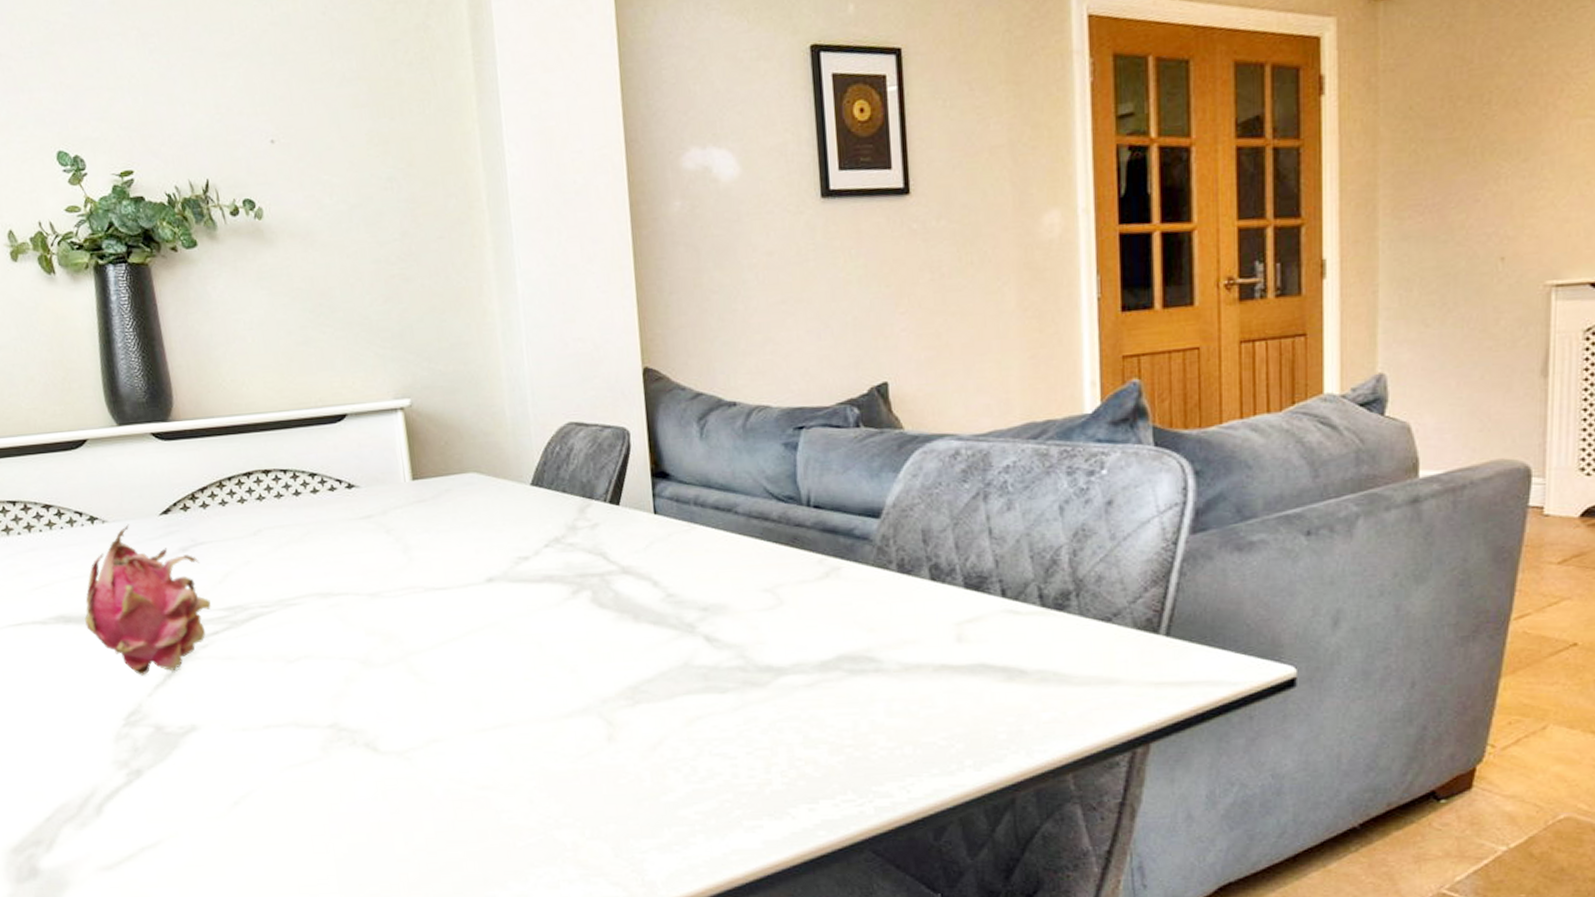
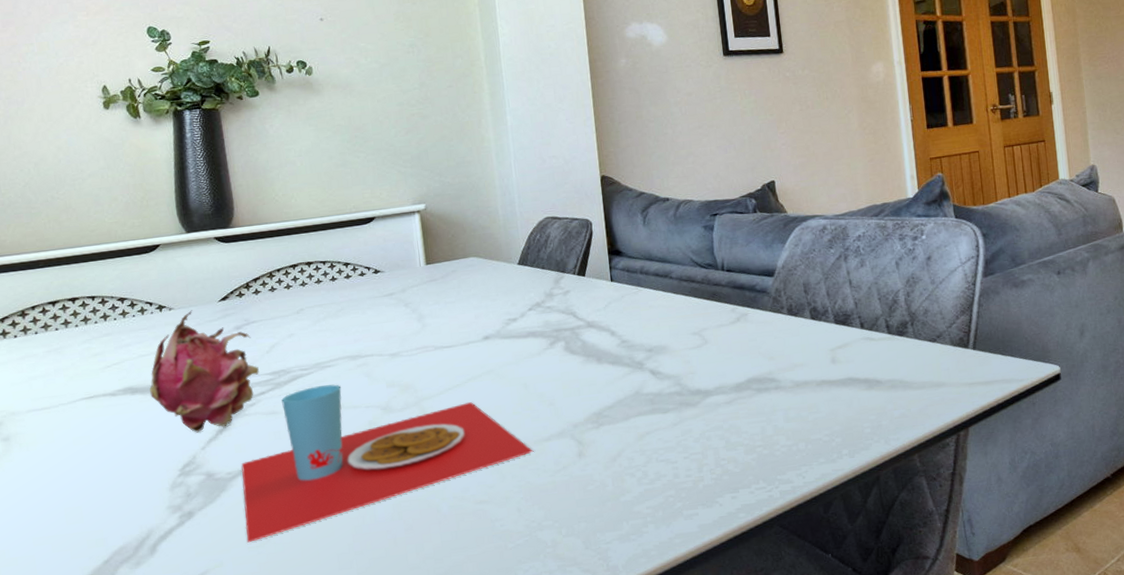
place setting: none [194,627,550,812] -> present [241,384,534,543]

